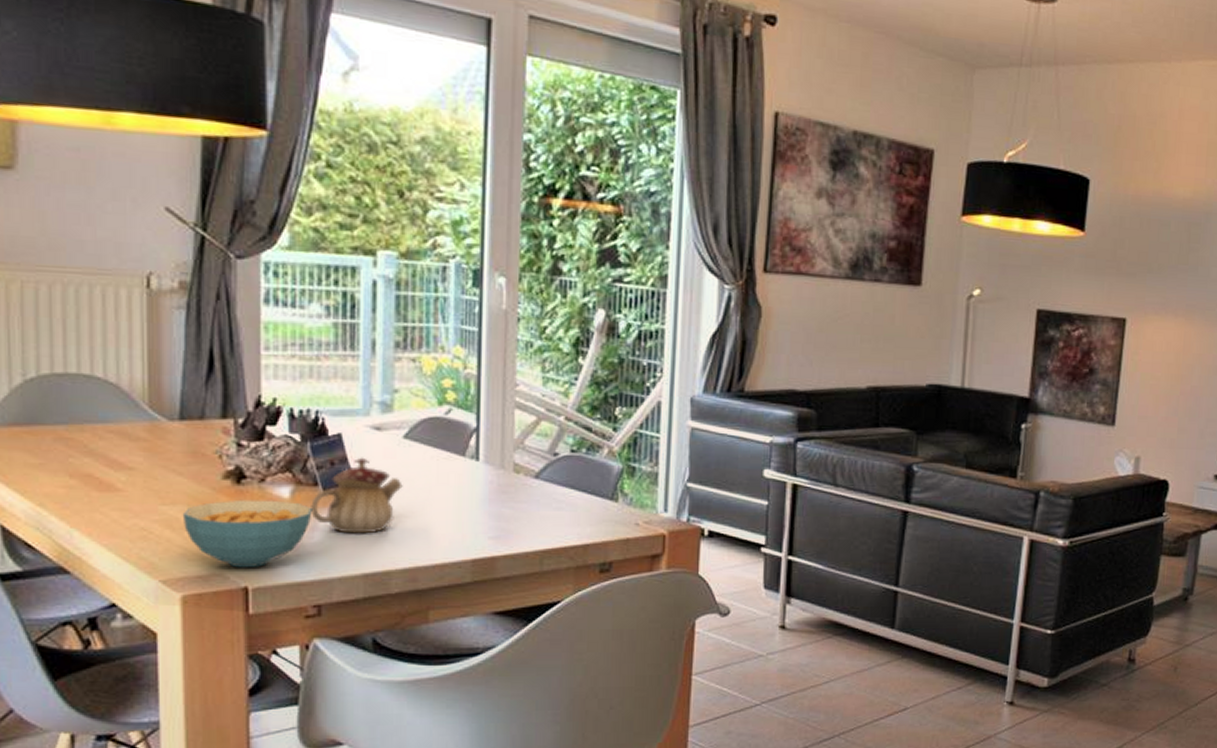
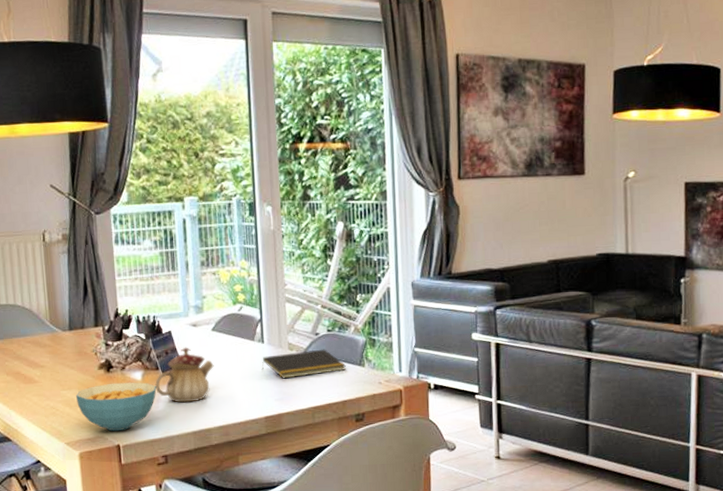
notepad: none [472,474,594,511] -> present [261,349,347,379]

